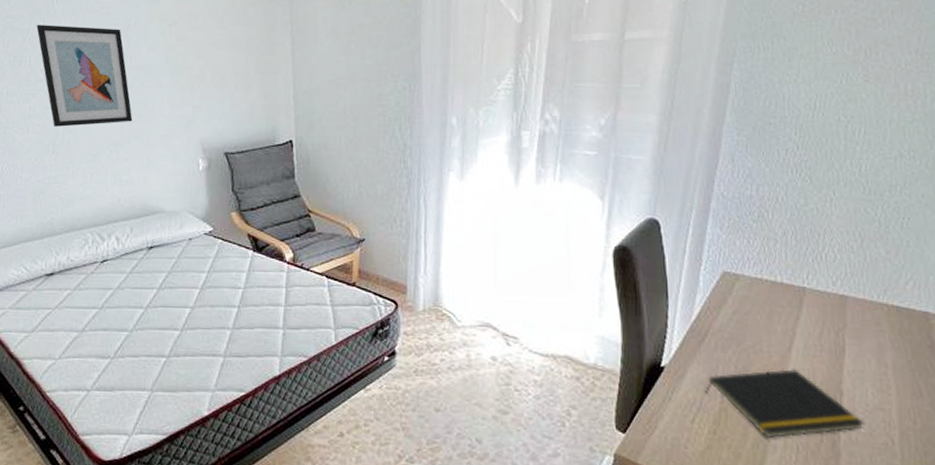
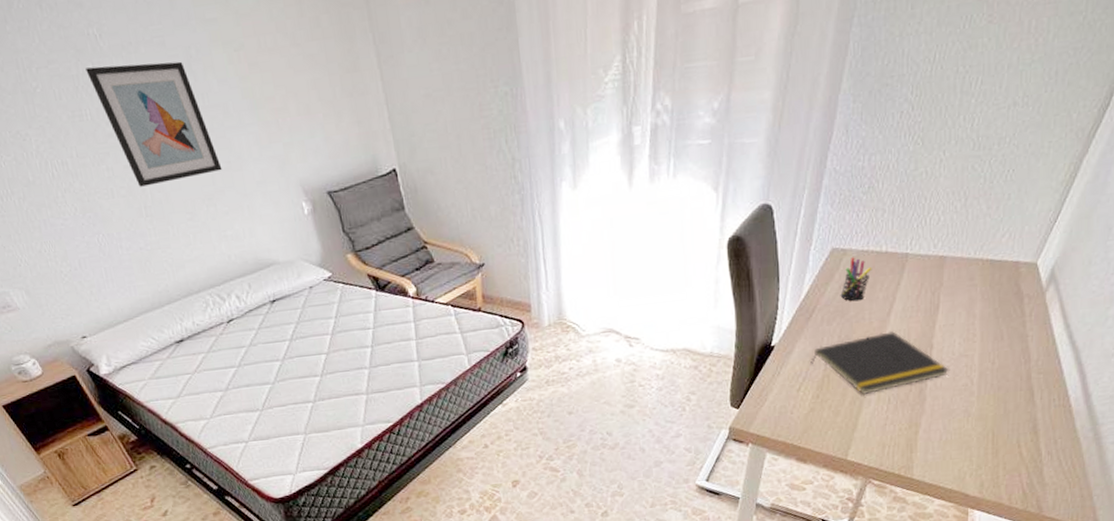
pen holder: none [734,284,768,331] -> present [840,257,872,302]

